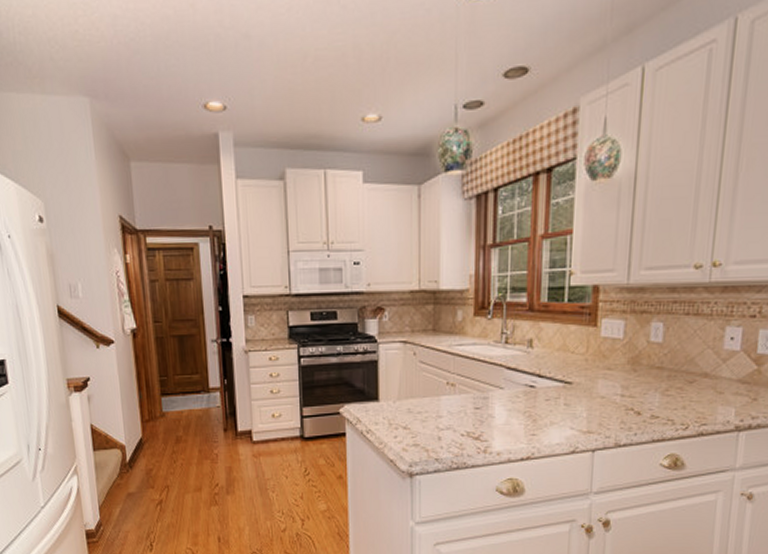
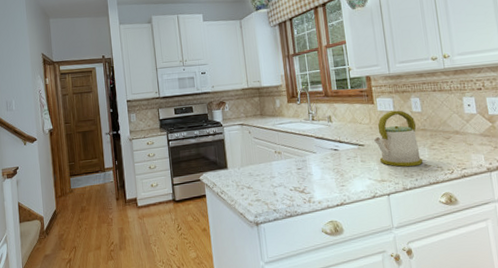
kettle: none [588,338,651,417] -> present [374,110,424,167]

